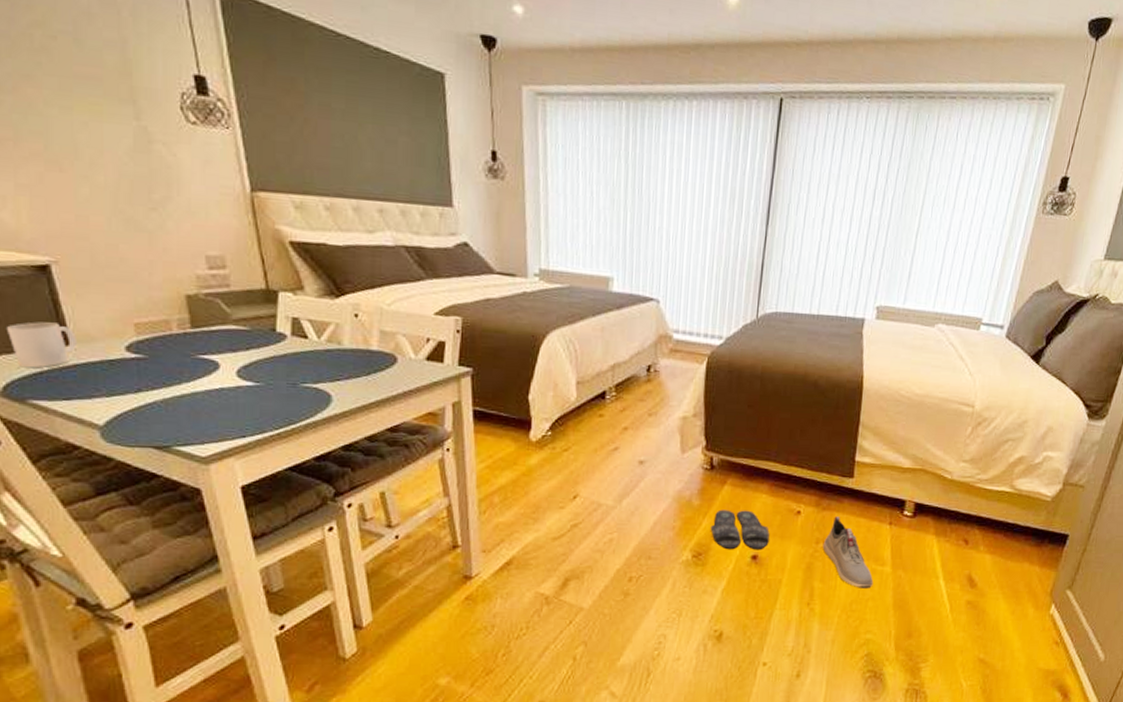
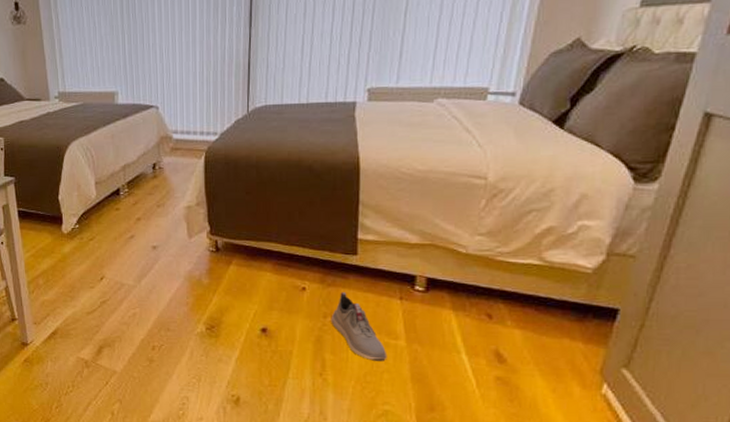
slippers: present [710,509,770,550] -> none [220,287,277,323]

